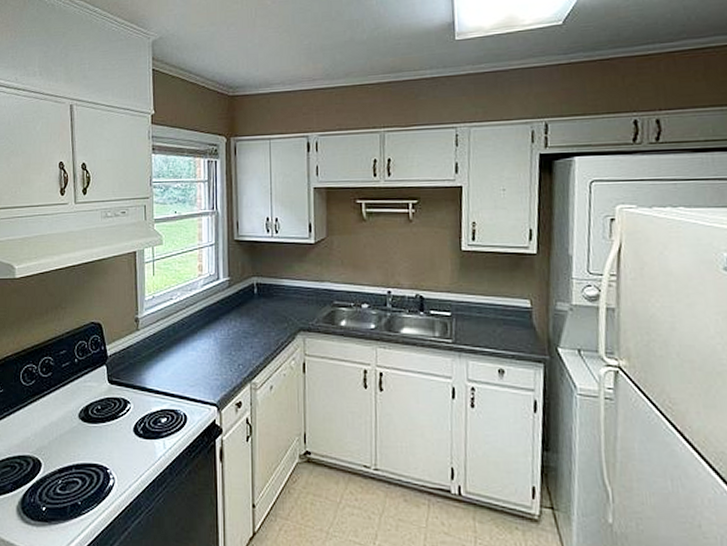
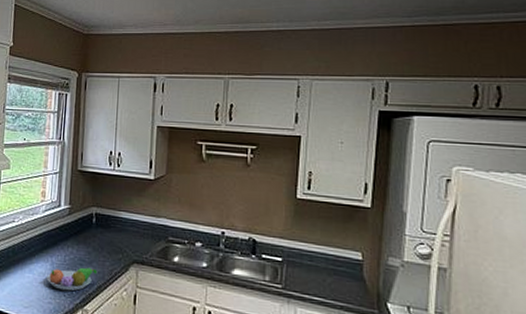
fruit bowl: none [211,340,264,366] -> present [47,267,98,291]

